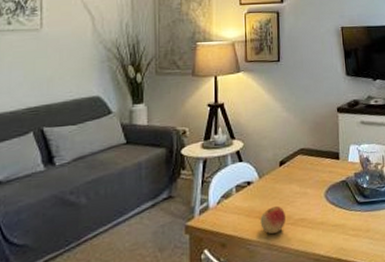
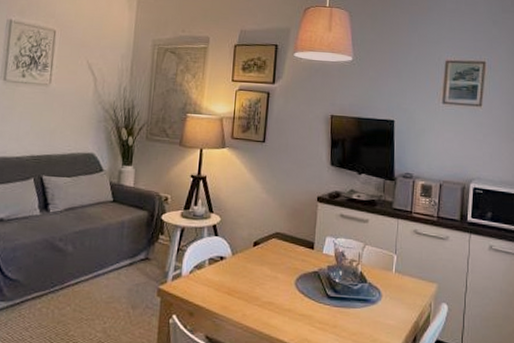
apple: present [260,205,285,235] -> none [228,284,254,313]

